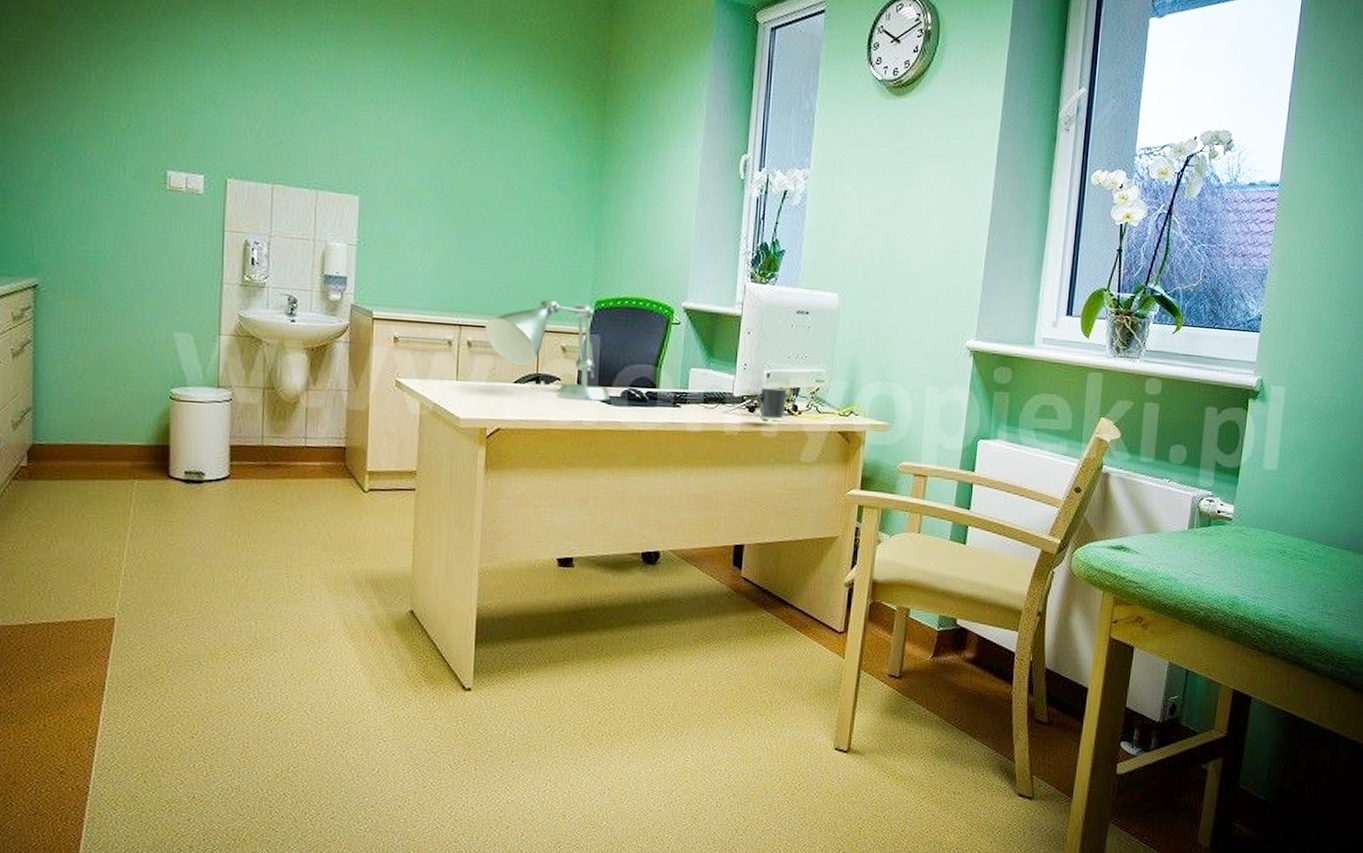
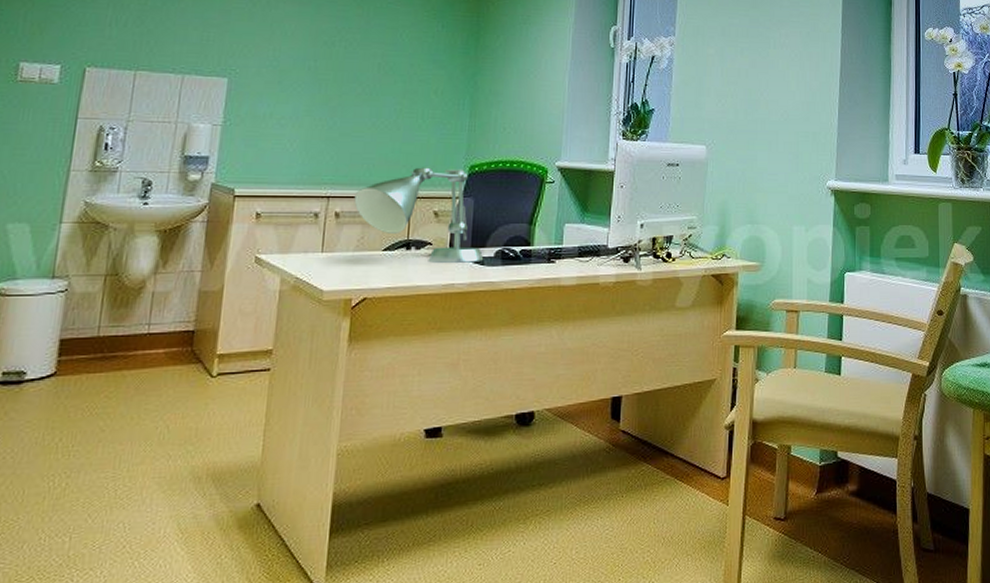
mug: present [760,386,795,421] -> none [634,237,669,269]

